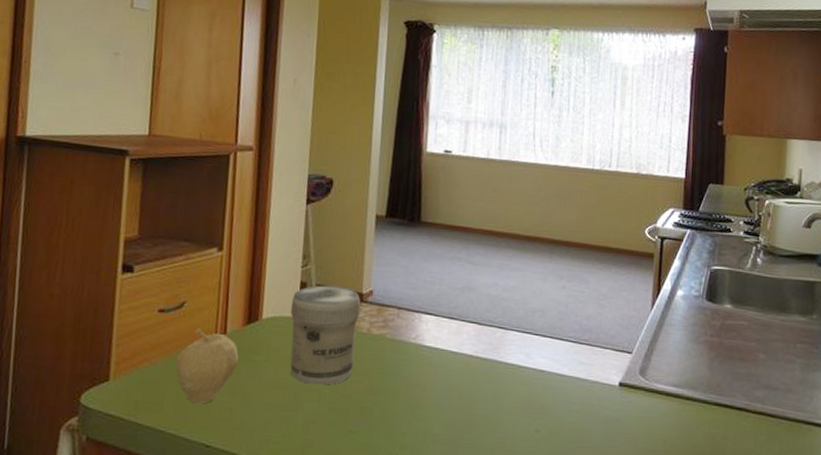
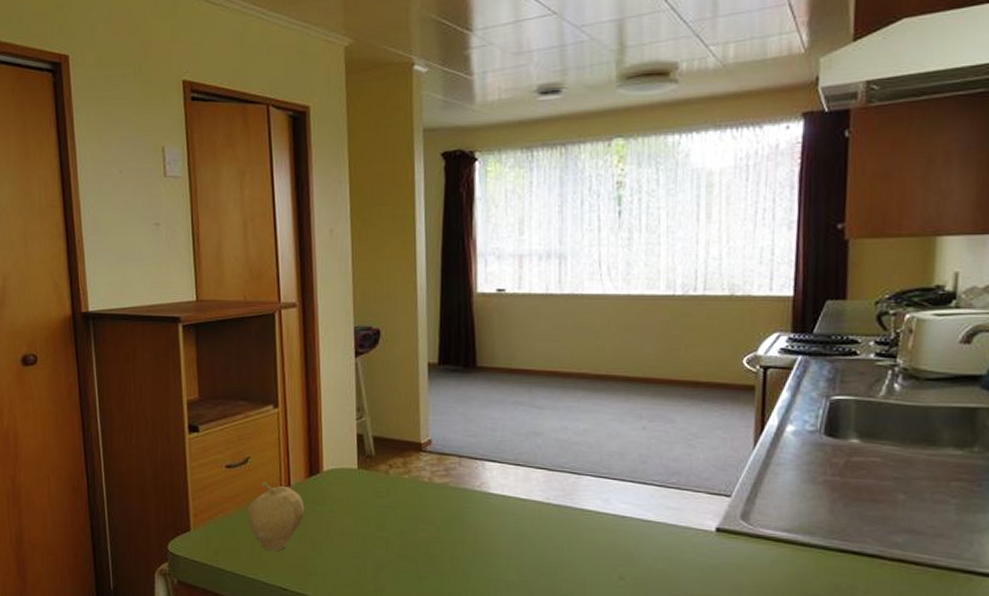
jar: present [290,285,361,385] -> none [350,436,420,533]

